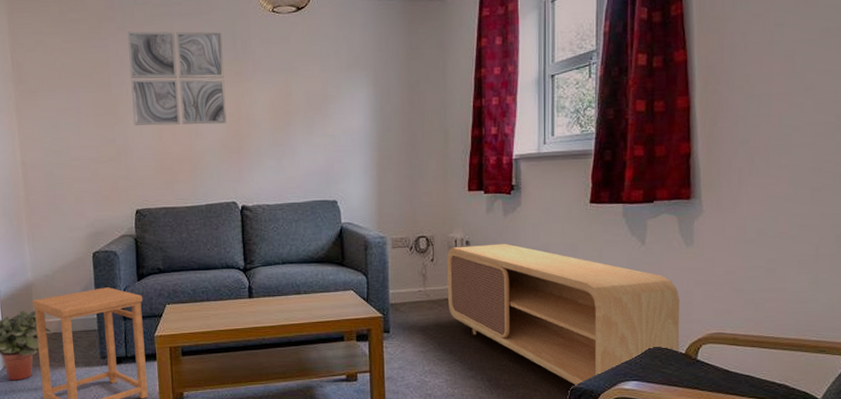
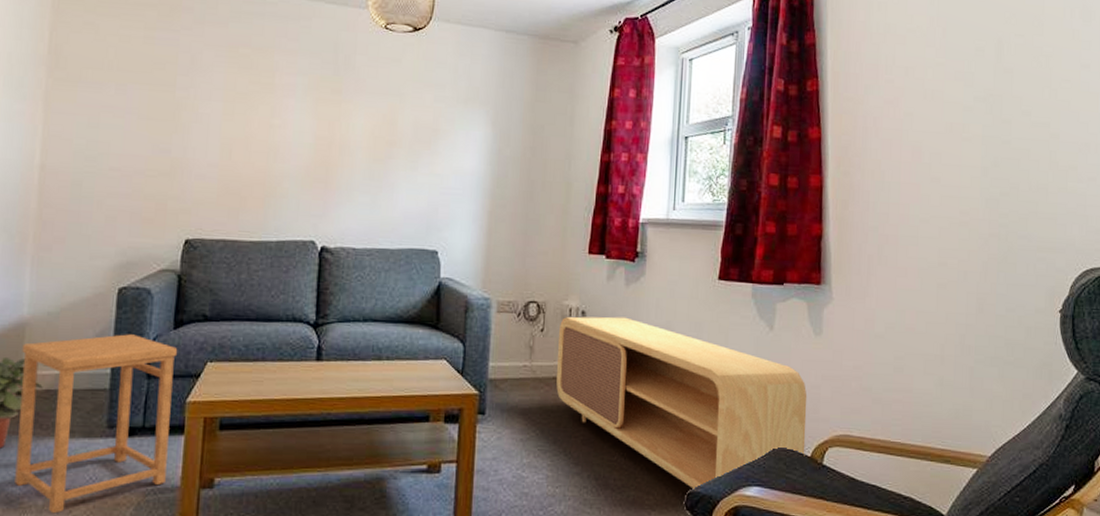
wall art: present [127,31,227,126] -> none [198,26,322,147]

